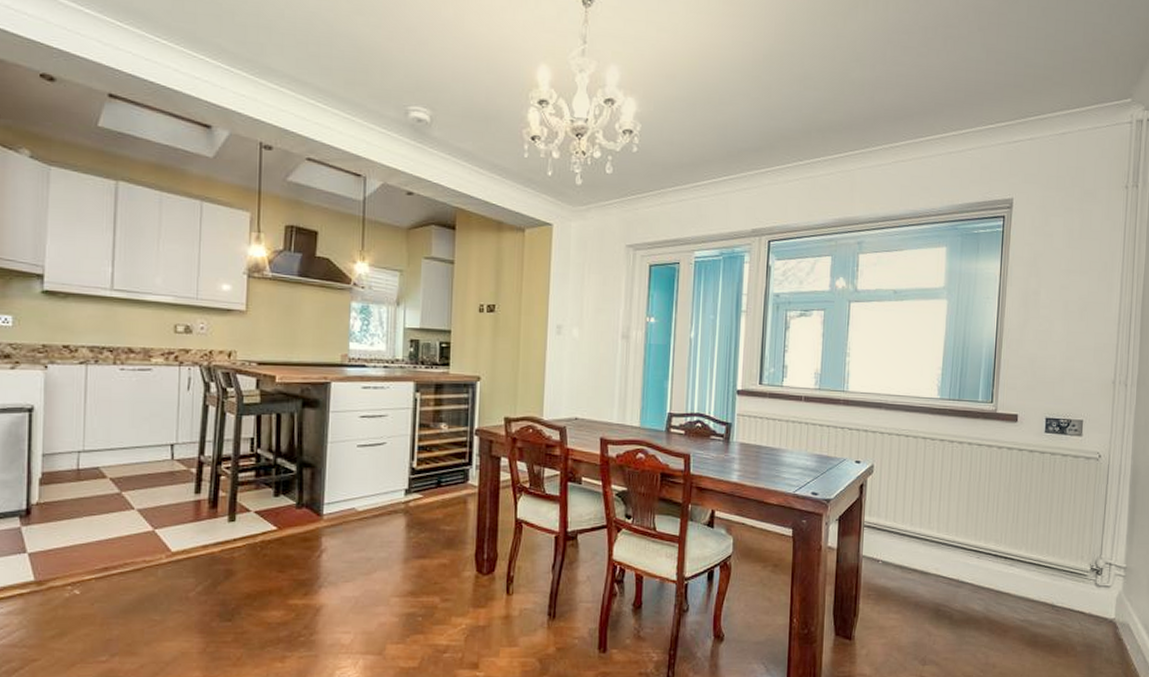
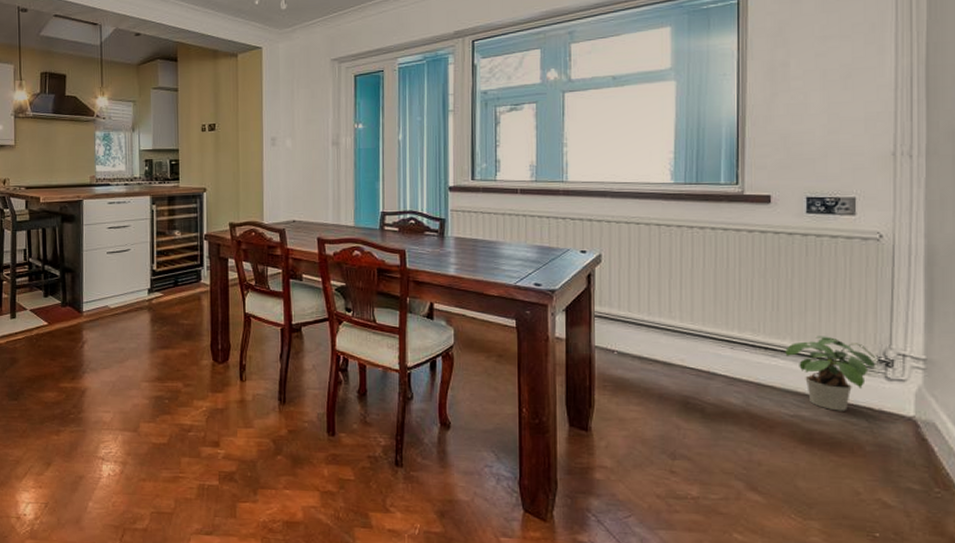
potted plant: none [1020,546,1090,615] -> present [785,336,876,411]

